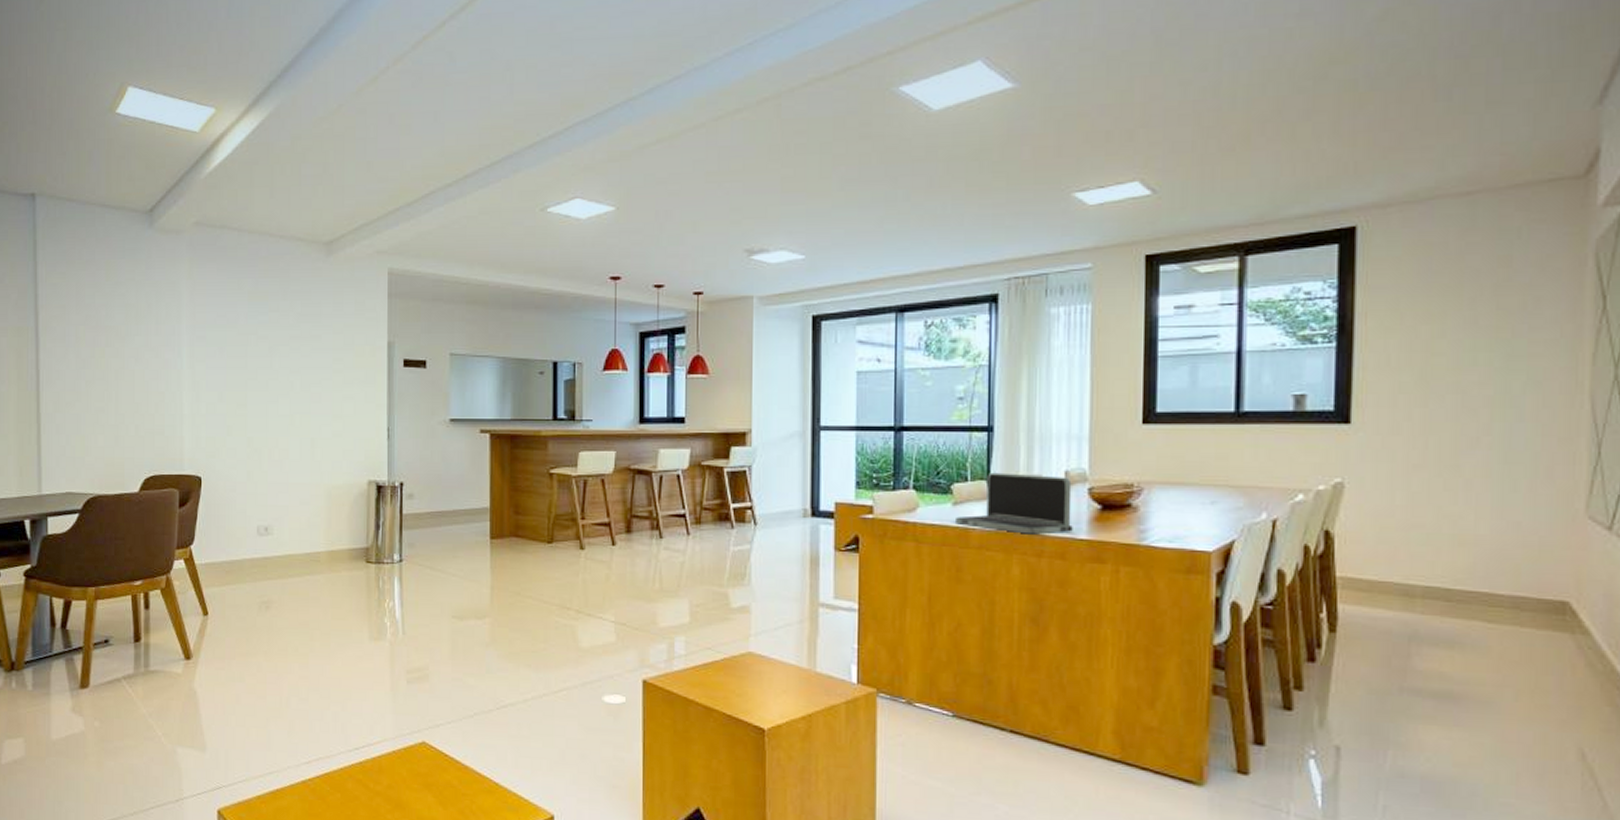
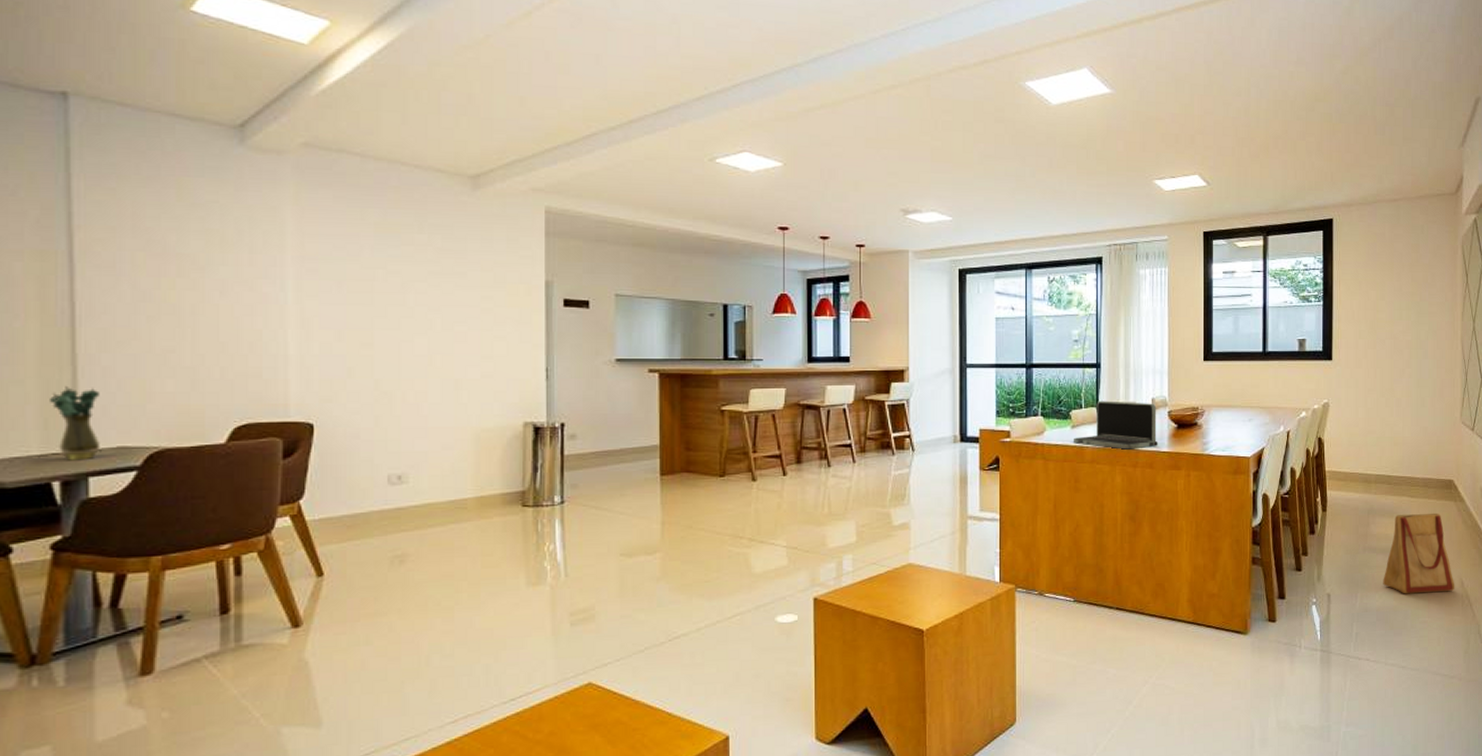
vase: none [23,440,55,503] -> present [50,385,99,461]
shopping bag: none [1433,646,1569,766] -> present [1383,513,1455,594]

